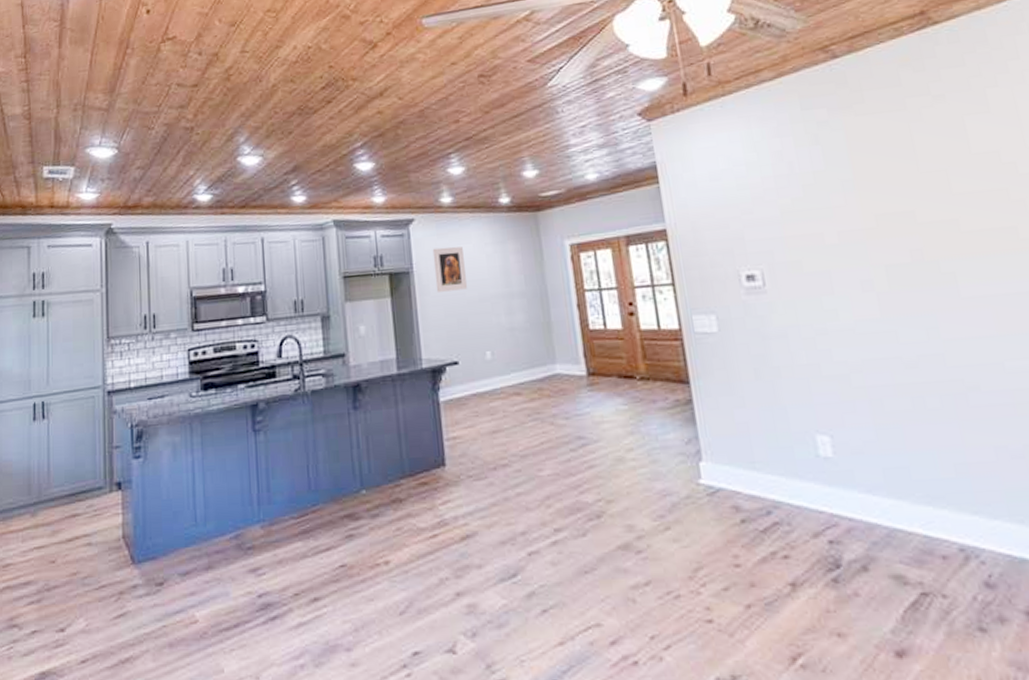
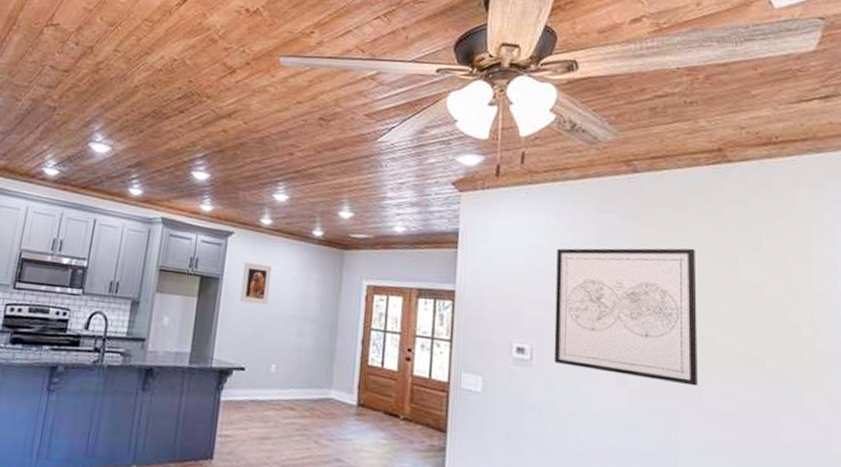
wall art: none [767,126,951,283] -> present [553,248,698,387]

